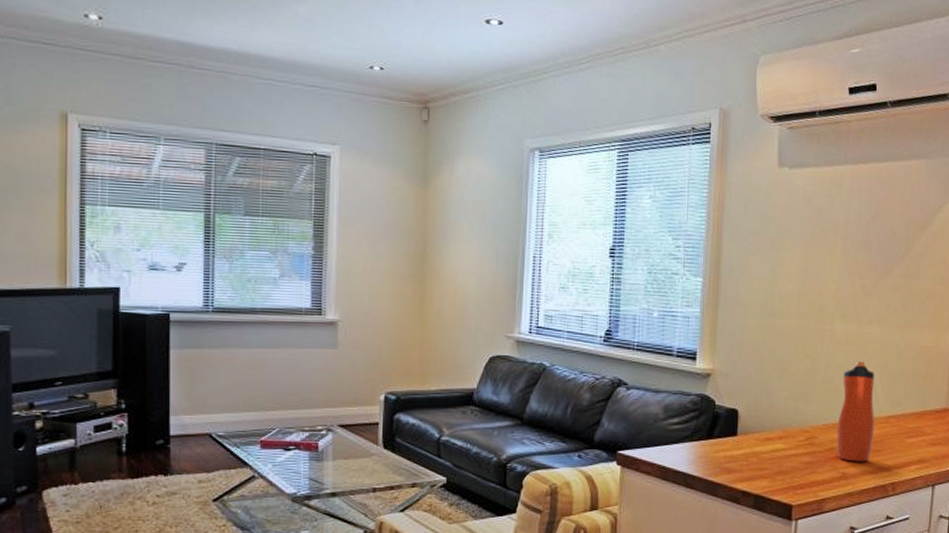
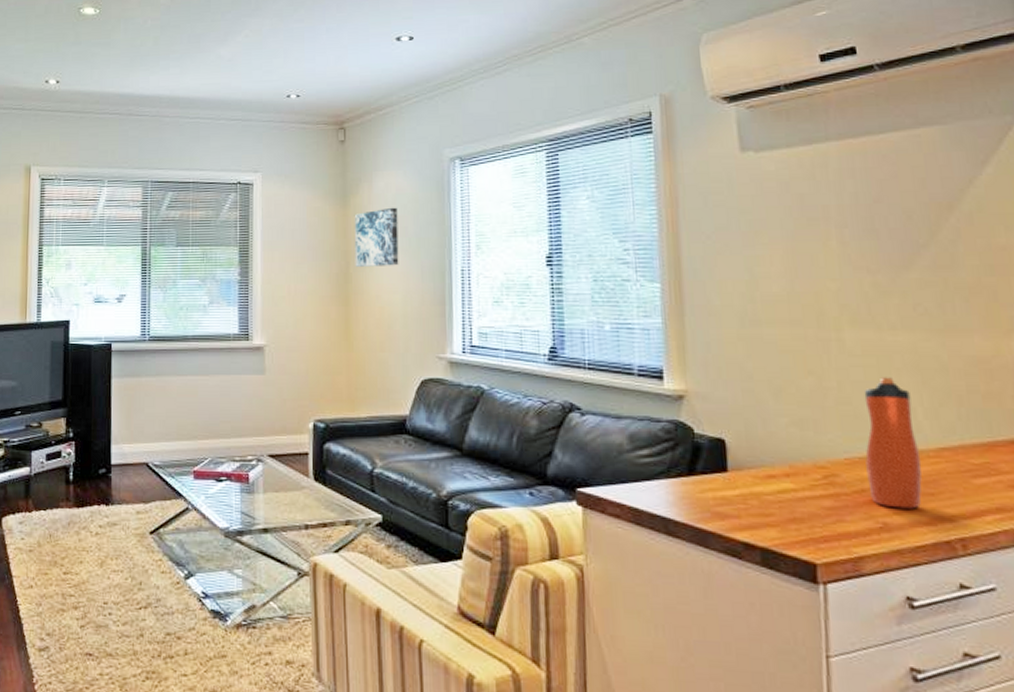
wall art: none [432,192,477,250] -> present [354,207,399,267]

